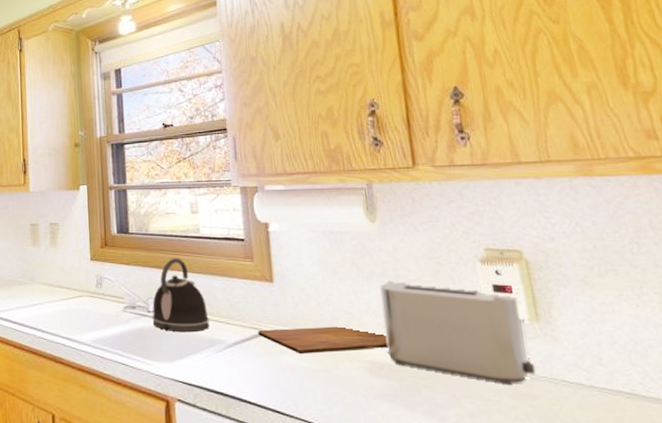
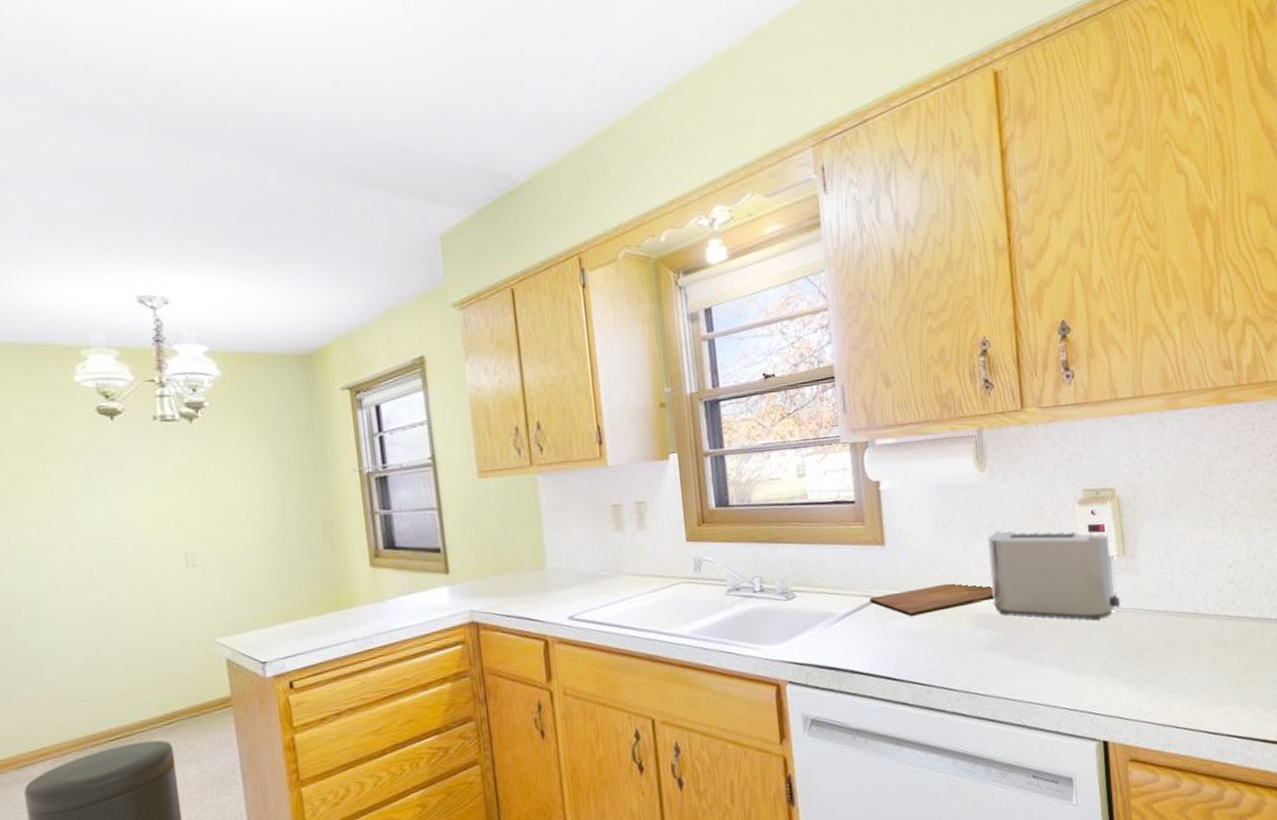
kettle: present [152,258,210,333] -> none [758,528,821,611]

